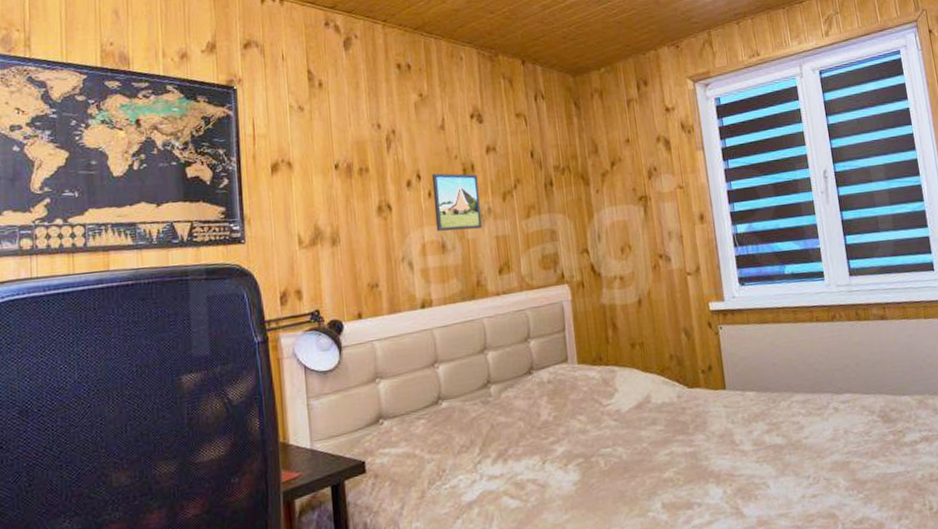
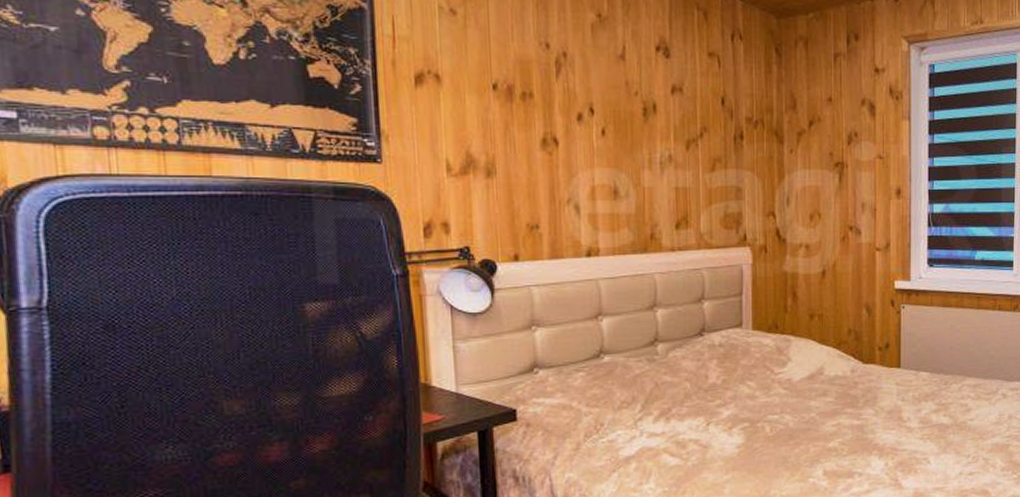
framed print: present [431,173,482,231] -> none [606,109,661,176]

